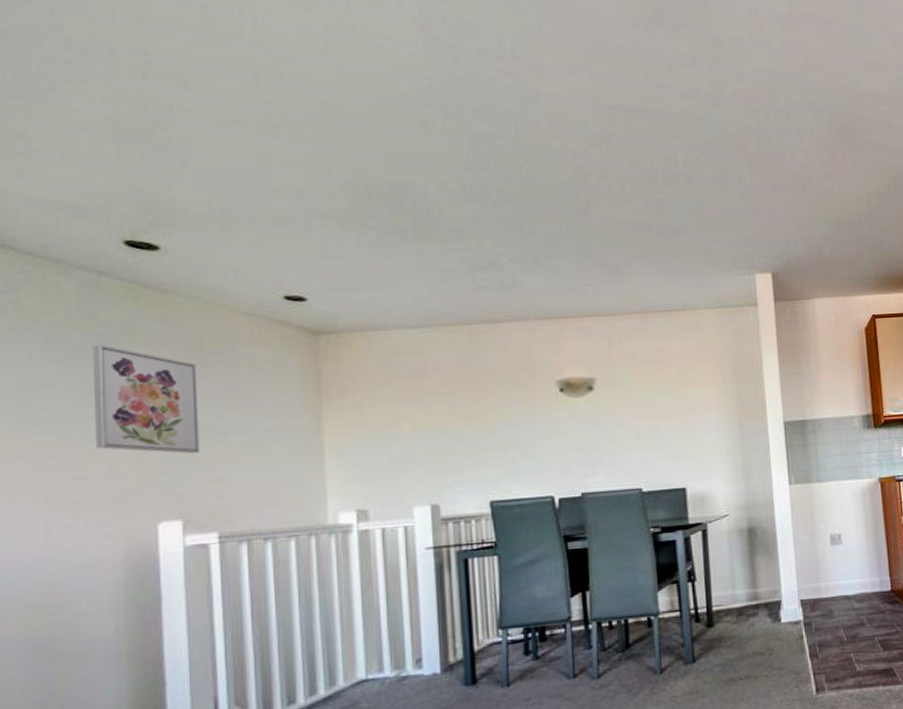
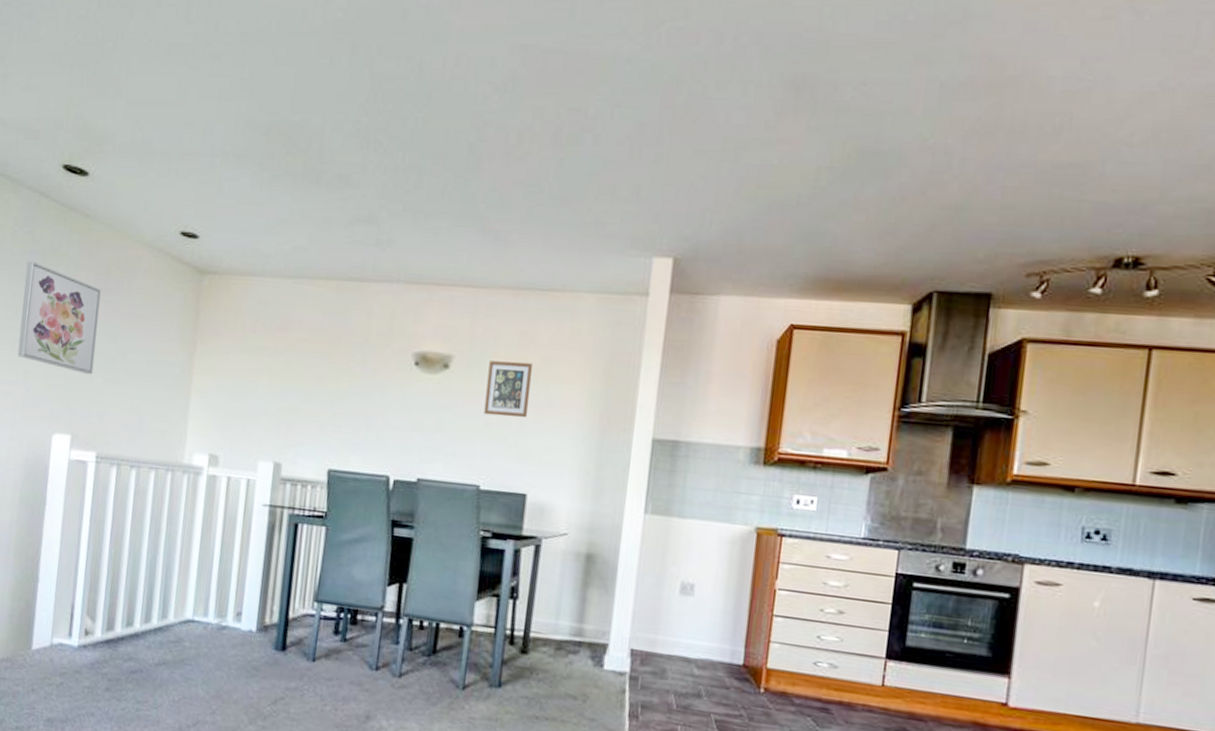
picture frame: none [630,374,674,425] -> present [483,361,532,418]

